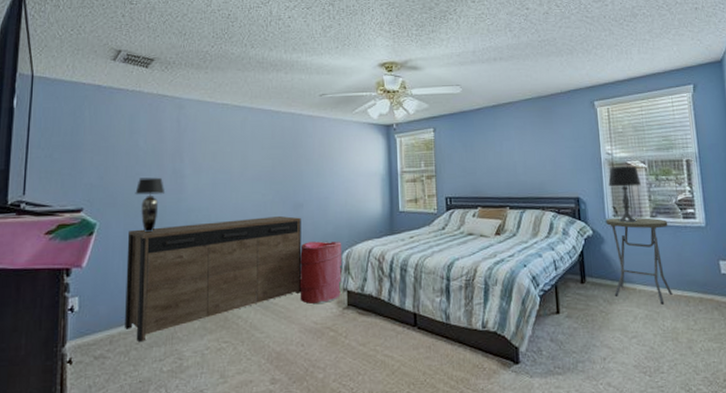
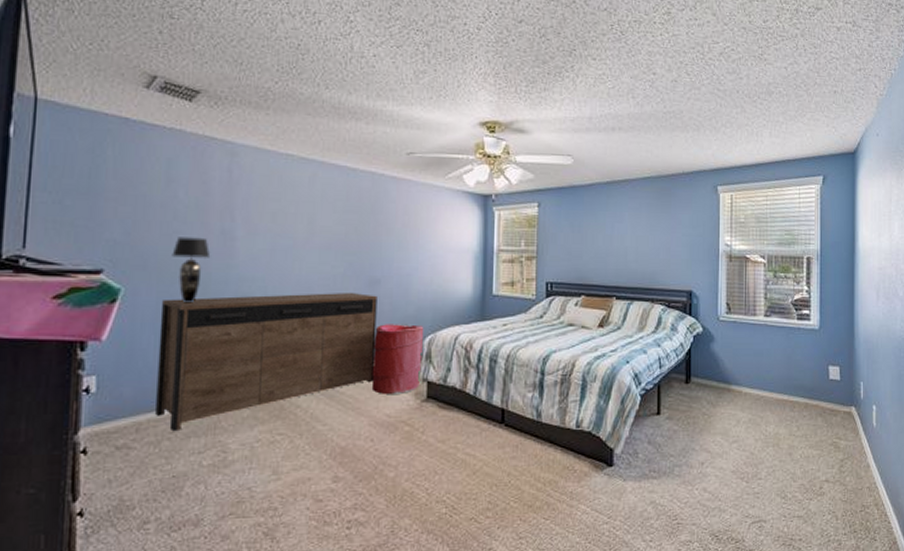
side table: present [606,217,673,305] -> none [717,315,782,409]
table lamp: present [608,166,641,223] -> none [724,260,758,321]

